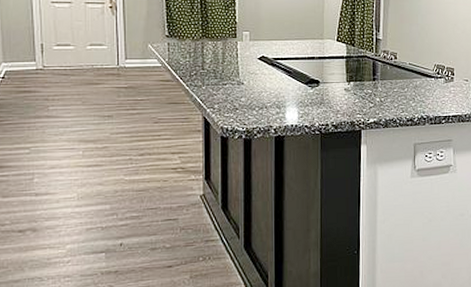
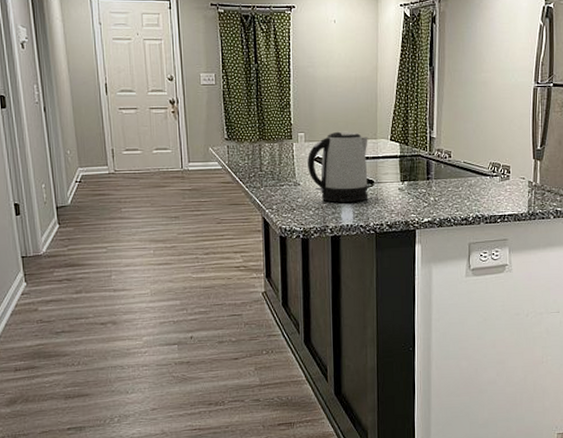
kettle: none [252,31,315,103] -> present [307,131,369,204]

